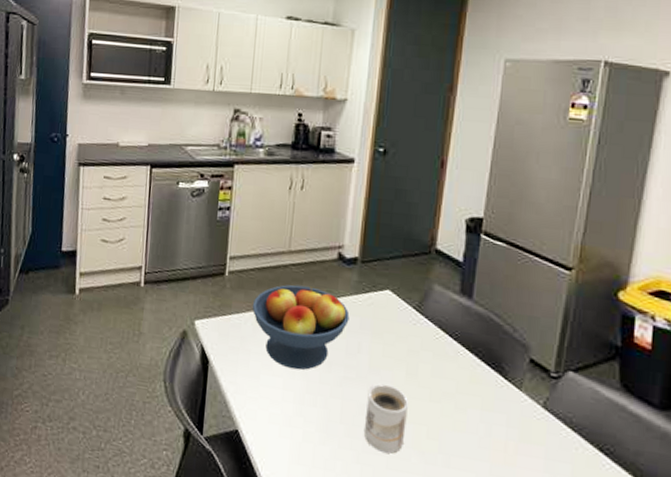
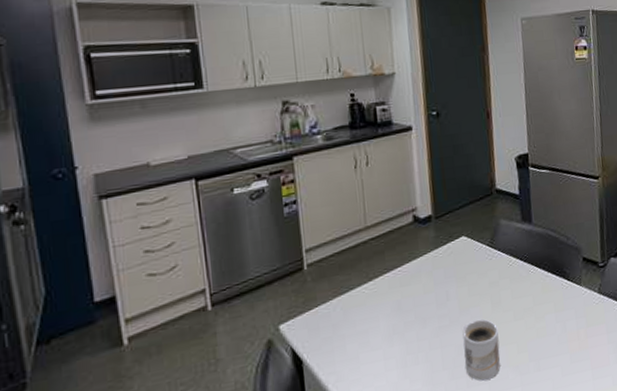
fruit bowl: present [252,284,350,370] -> none [338,254,434,338]

